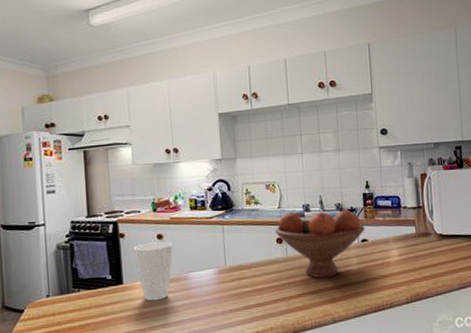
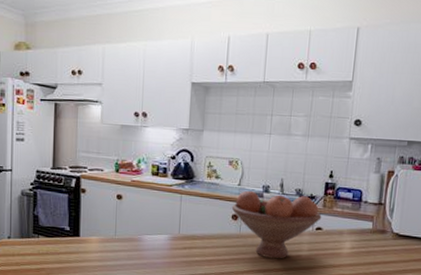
cup: present [133,241,173,301] -> none [92,201,131,257]

